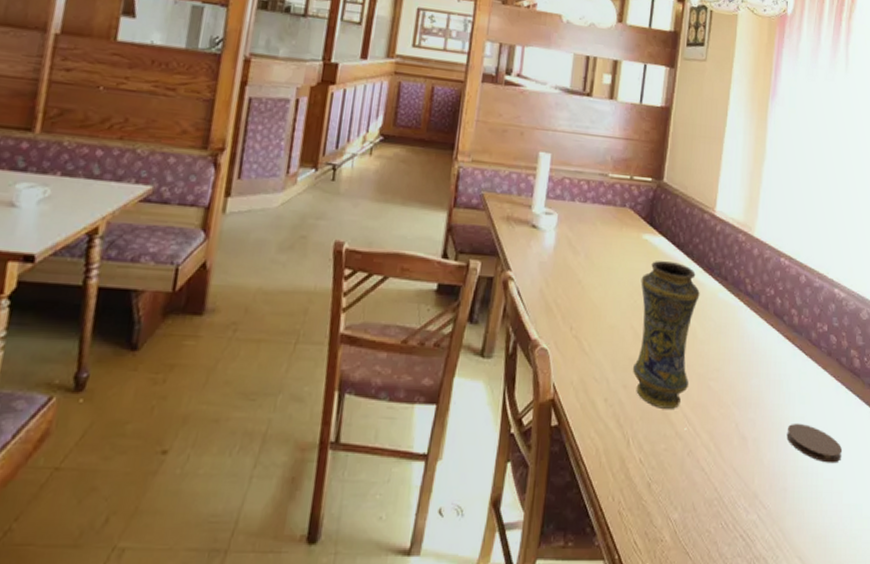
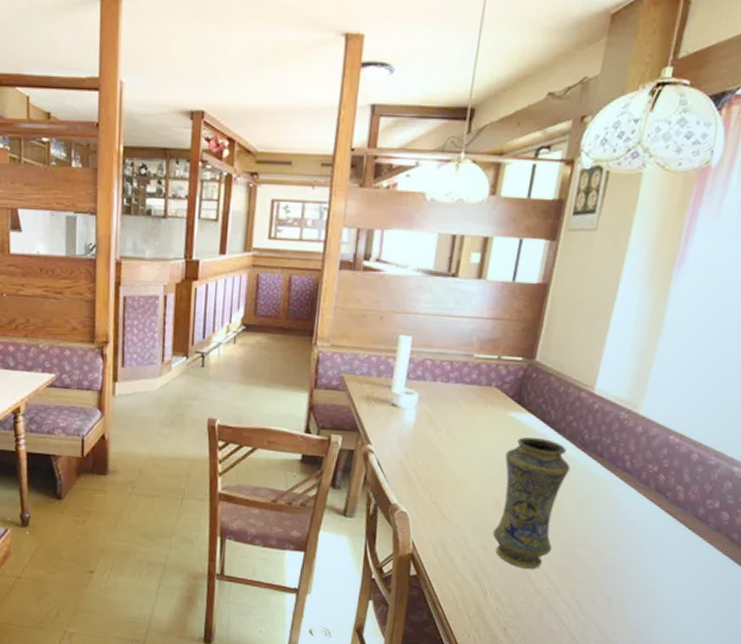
coaster: present [786,424,843,463] -> none [657,590,722,628]

